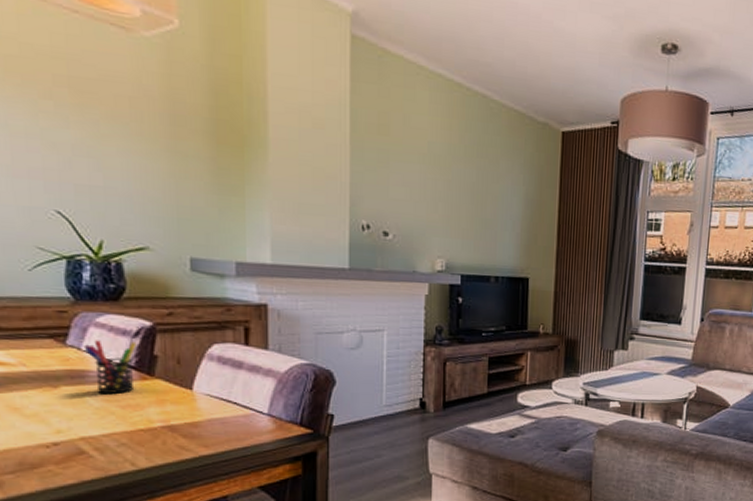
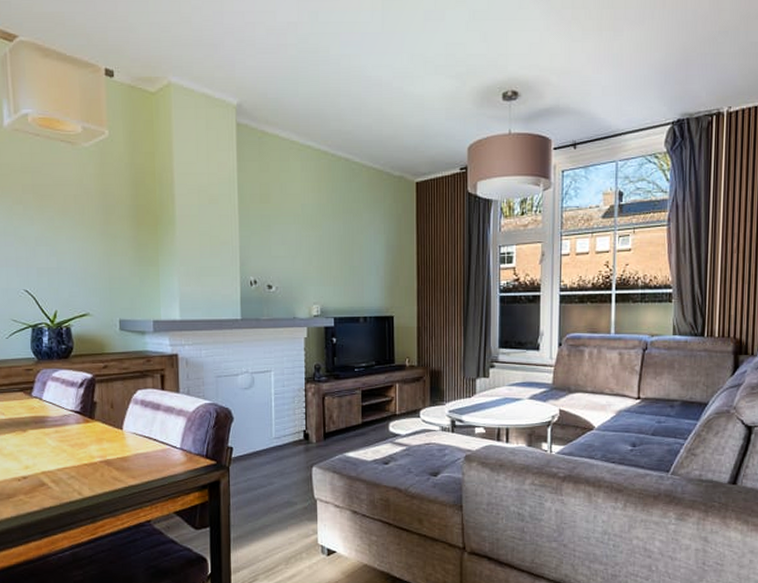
pen holder: present [83,340,136,395] -> none [44,391,81,436]

